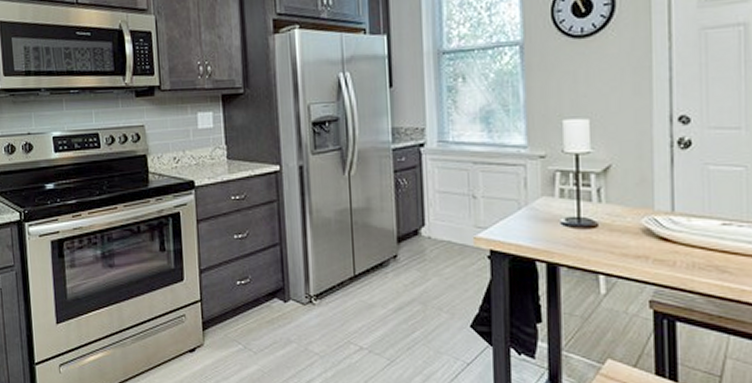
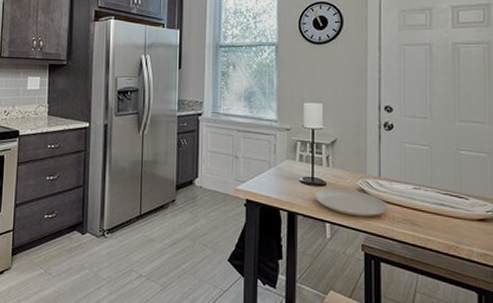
plate: none [582,229,686,265] -> present [314,188,388,217]

